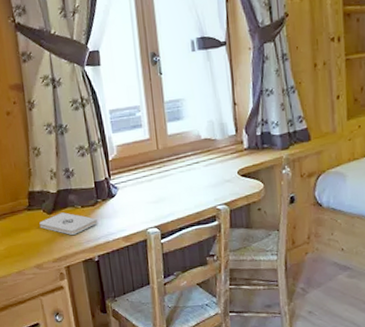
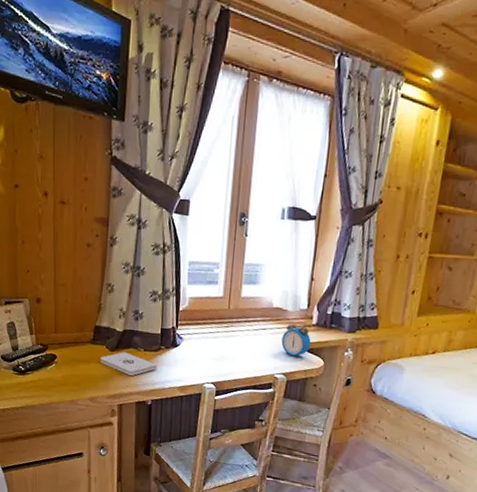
alarm clock: none [216,152,247,185] -> present [281,324,311,357]

